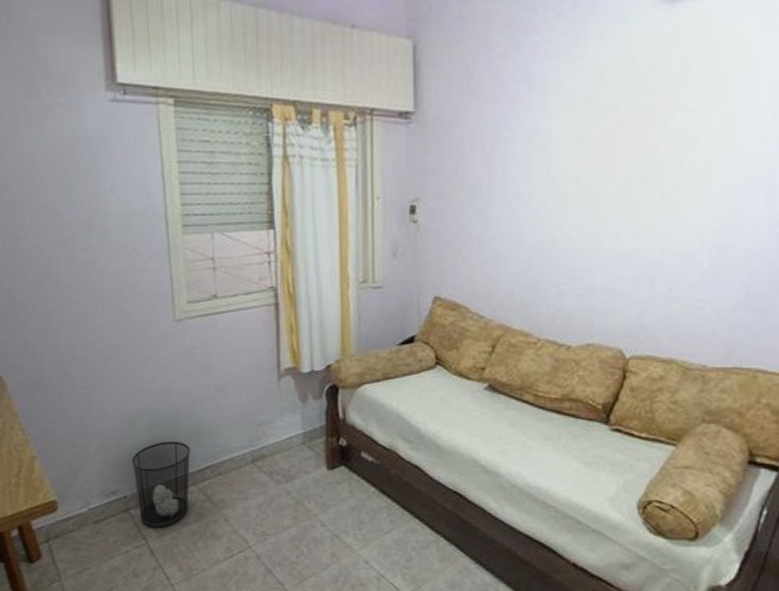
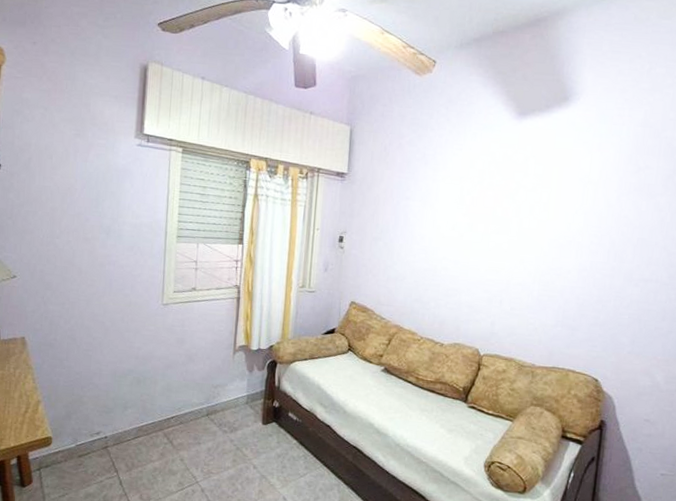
waste bin: present [131,440,191,528] -> none [115,395,162,463]

